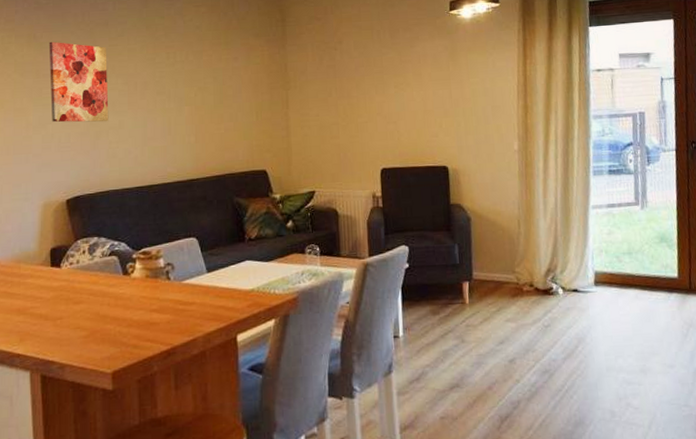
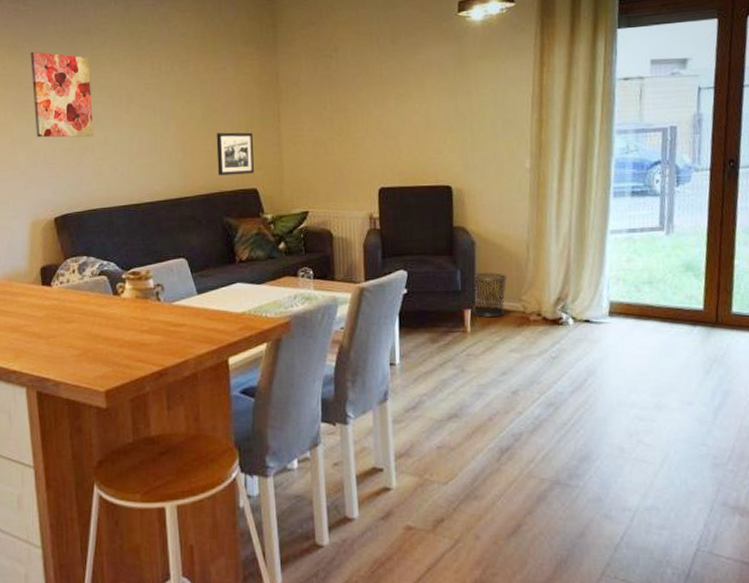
picture frame: none [227,117,263,158] -> present [216,132,254,176]
waste bin: none [470,246,502,290] -> present [473,272,508,318]

